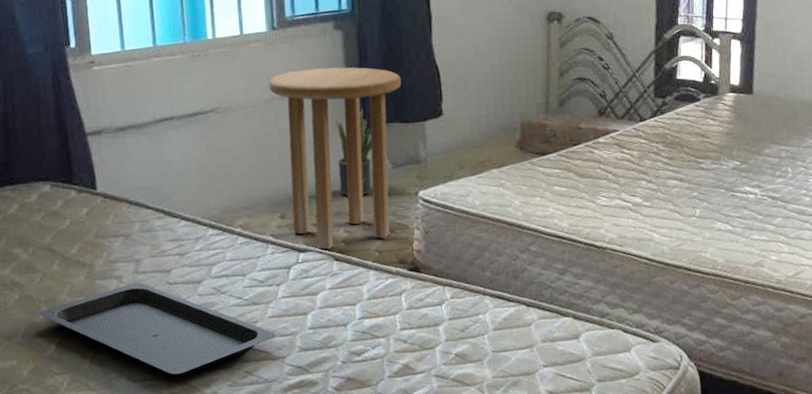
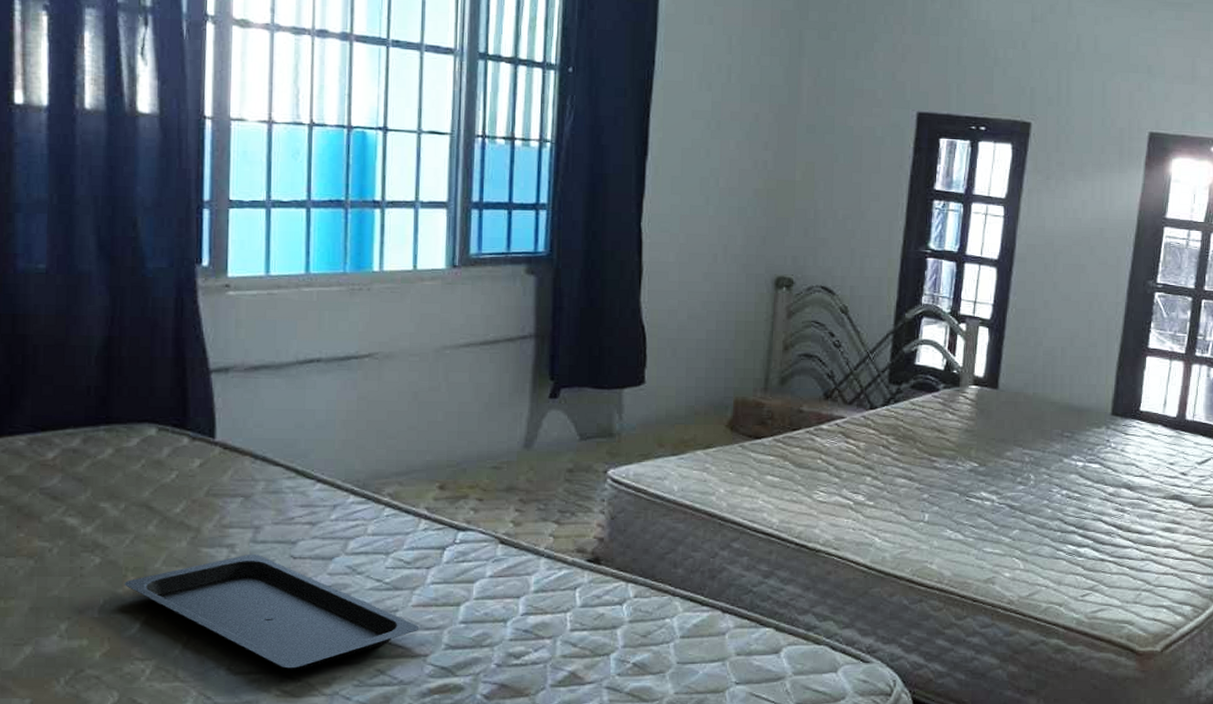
side table: present [268,67,402,250] -> none [441,317,600,530]
potted plant: present [334,110,372,196] -> none [514,369,558,470]

